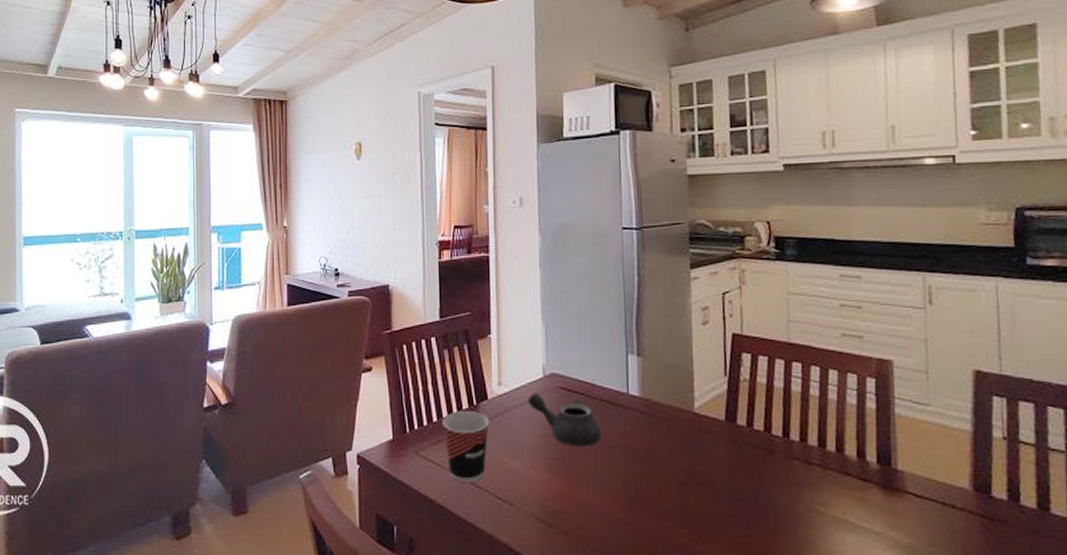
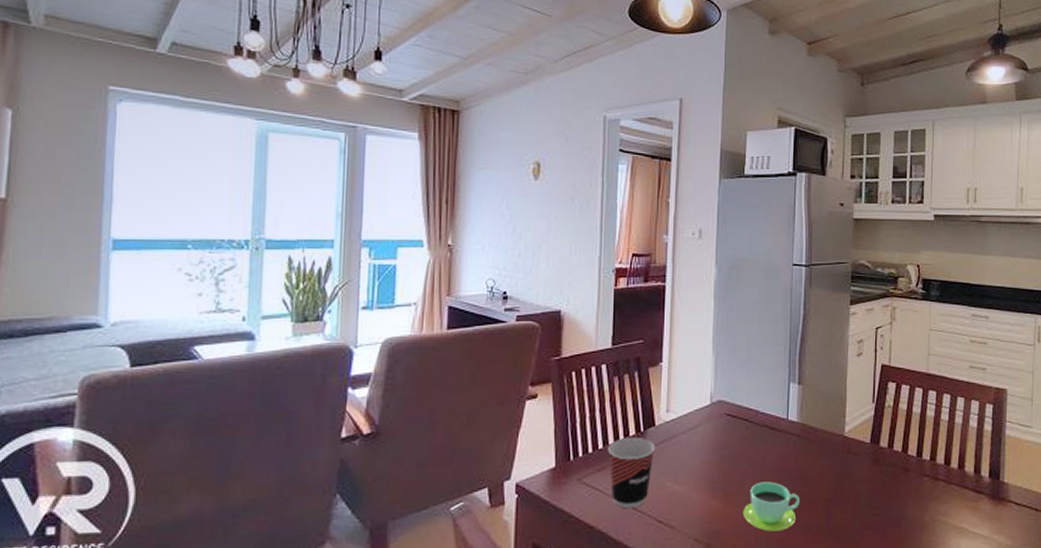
teapot: present [528,393,602,447] -> none [694,419,761,470]
cup: none [585,460,648,514] -> present [743,482,800,532]

